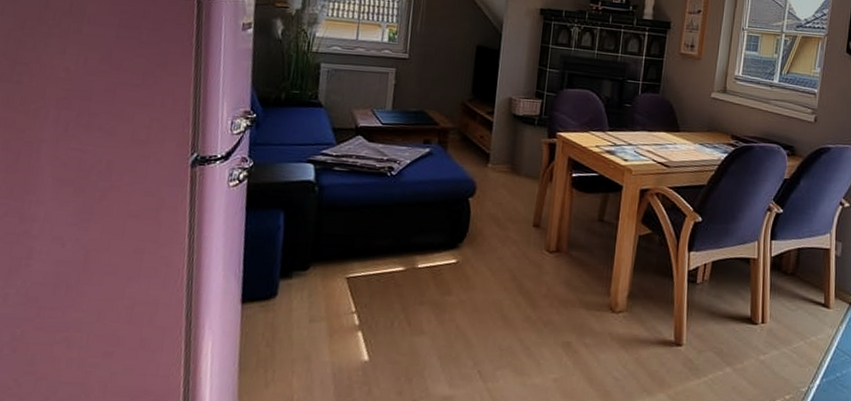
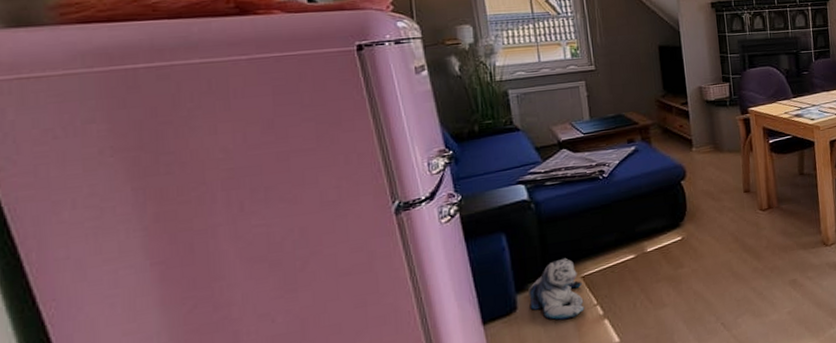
plush toy: none [289,252,346,320] -> present [528,258,585,320]

